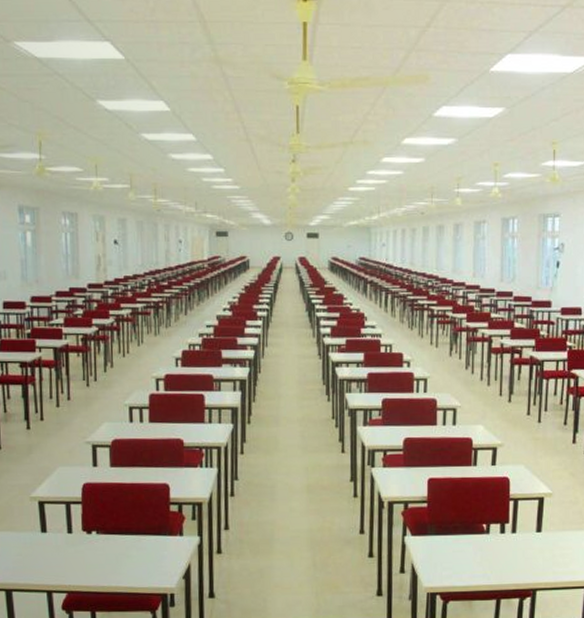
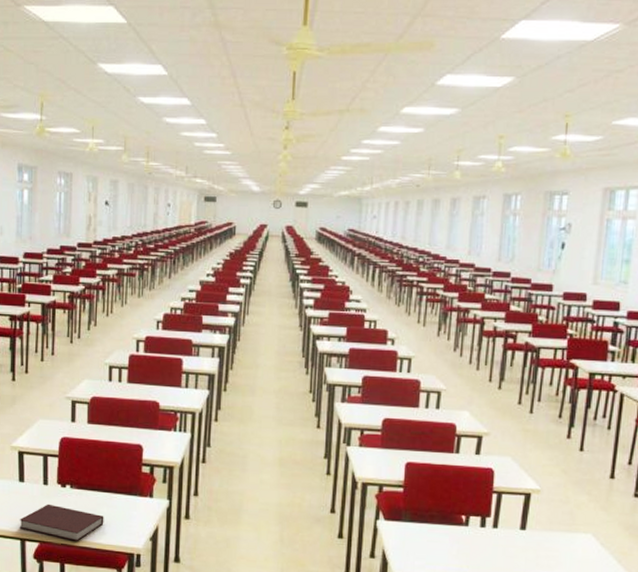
notebook: none [44,552,134,587] -> present [19,503,104,541]

